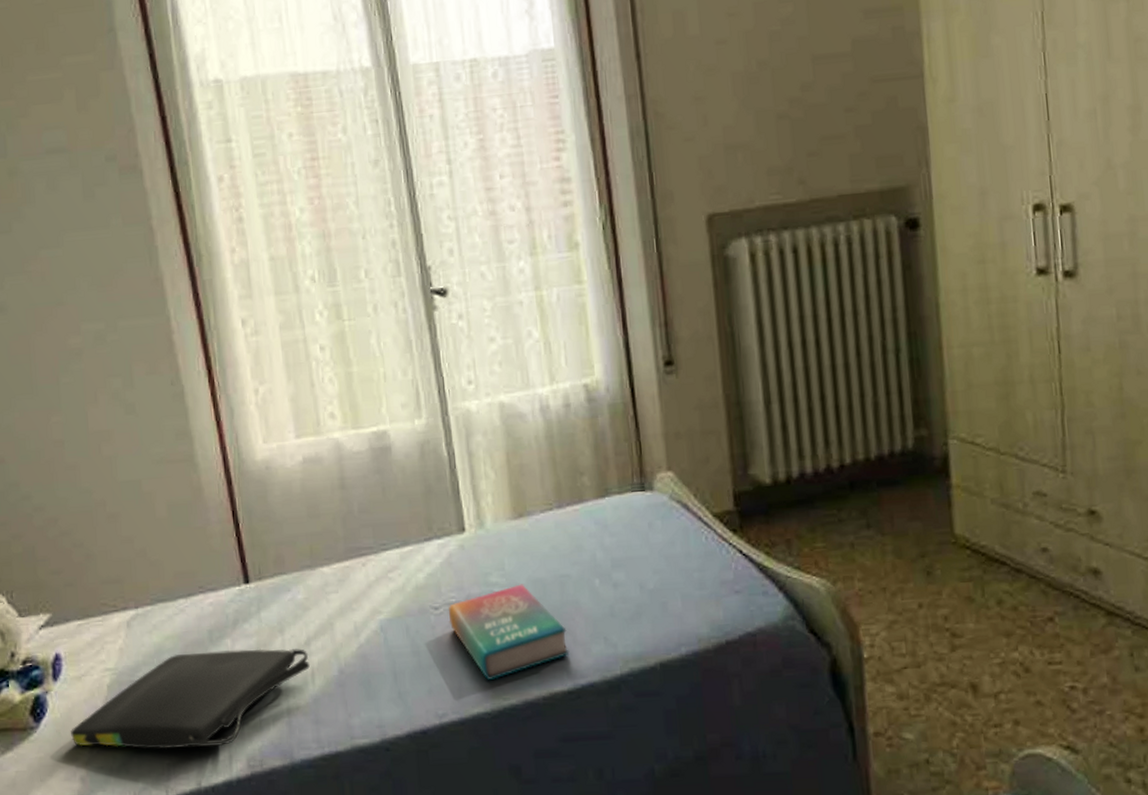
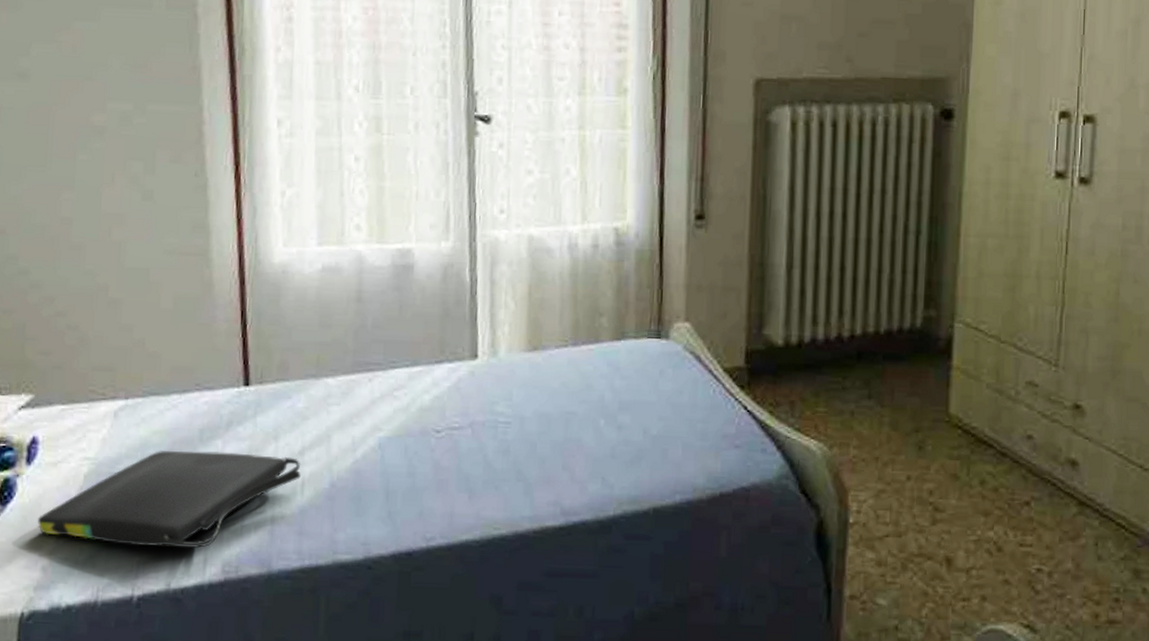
book: present [448,584,570,680] -> none [449,416,566,508]

